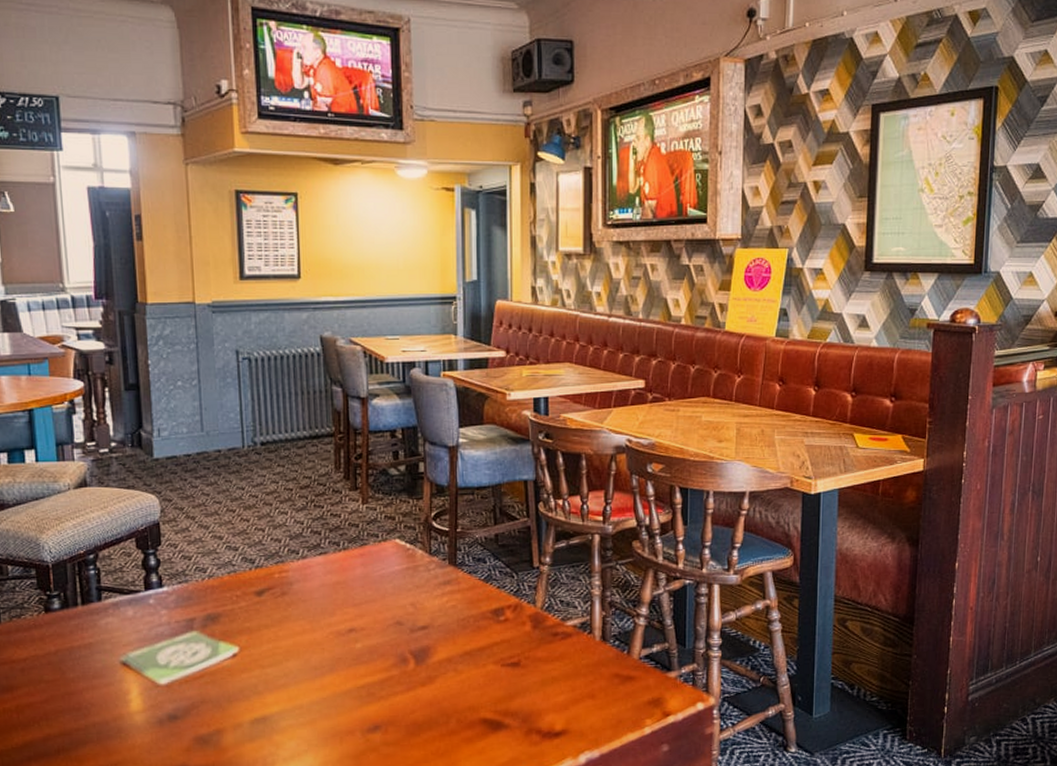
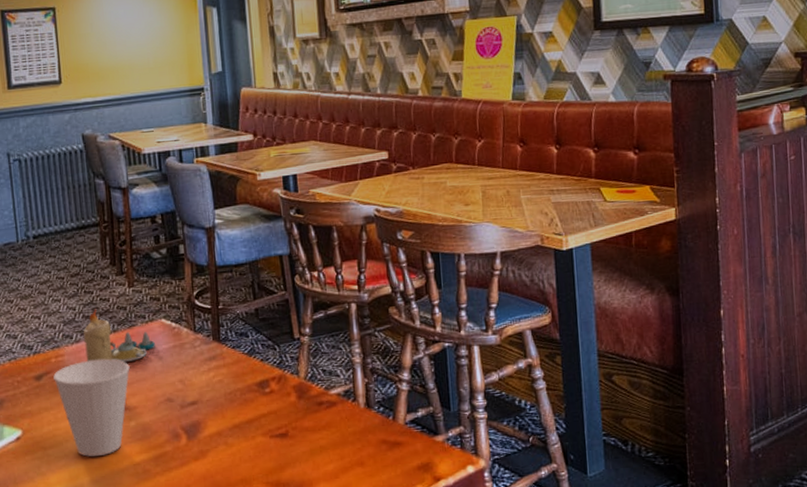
cup: none [276,577,359,677] -> present [53,359,130,457]
candle: none [310,524,342,580] -> present [83,309,113,362]
salt and pepper shaker set: none [340,551,387,582] -> present [110,332,155,362]

